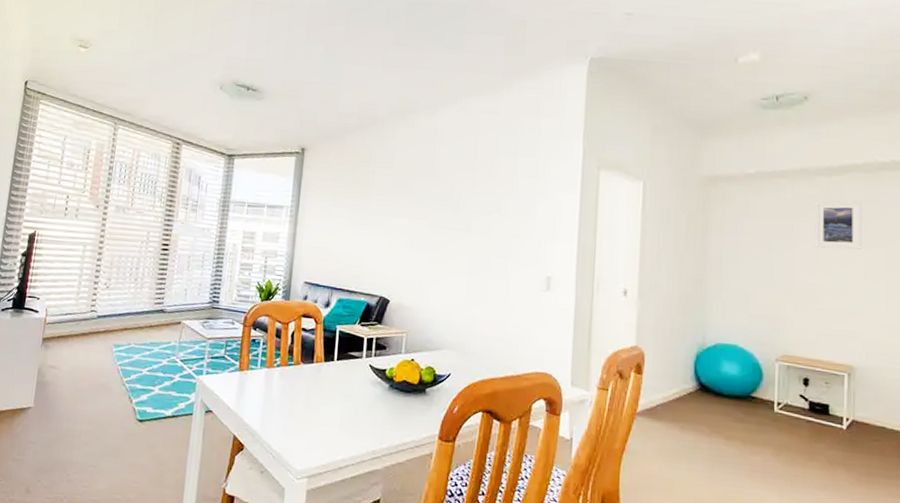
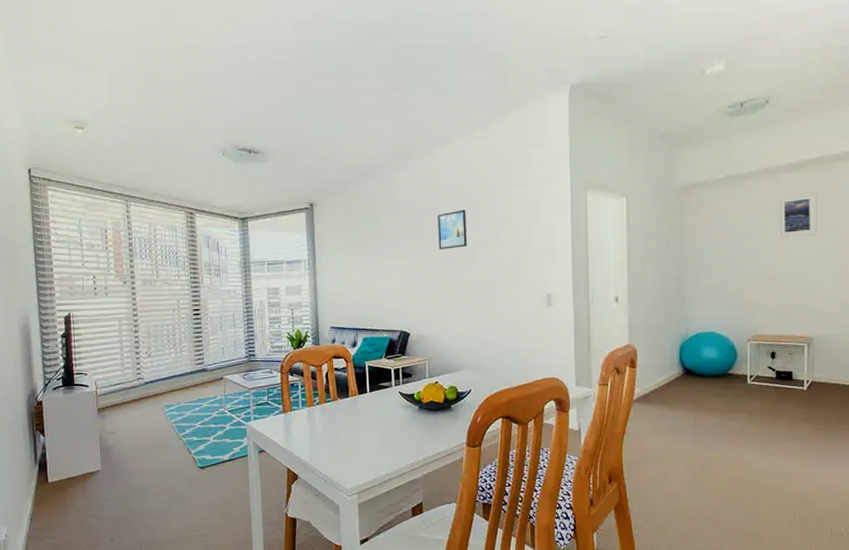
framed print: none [432,173,466,214] -> present [438,209,467,250]

